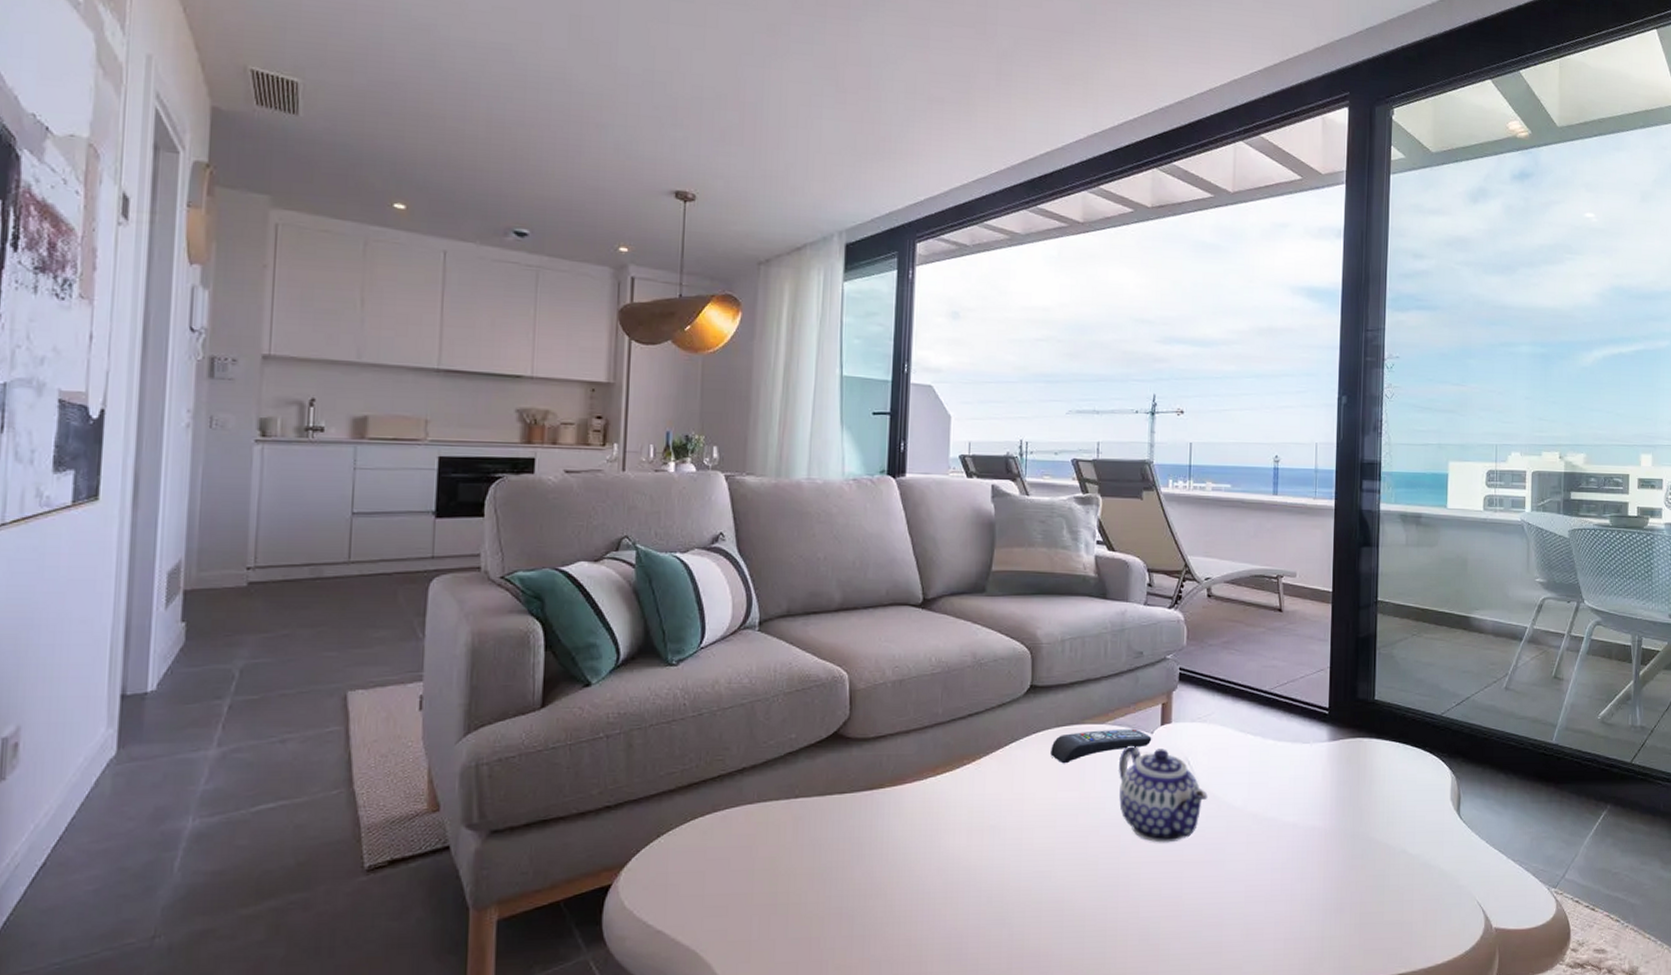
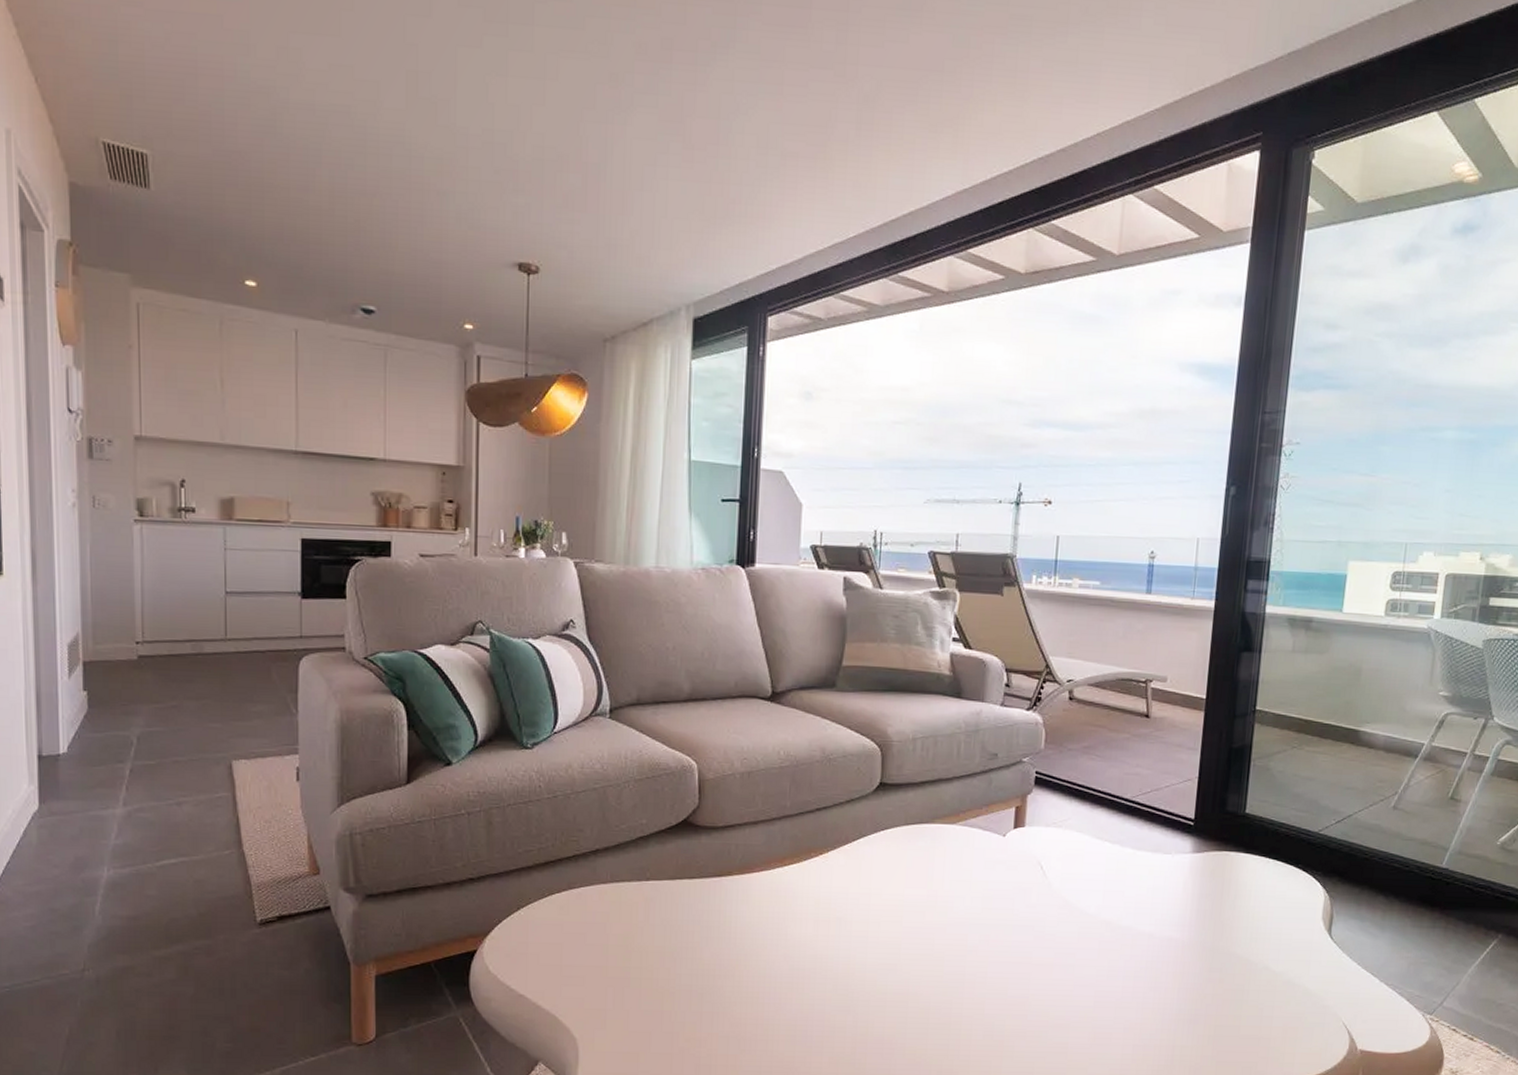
remote control: present [1050,728,1152,764] -> none [899,830,1004,862]
teapot: present [1119,746,1208,843] -> none [967,848,1060,945]

